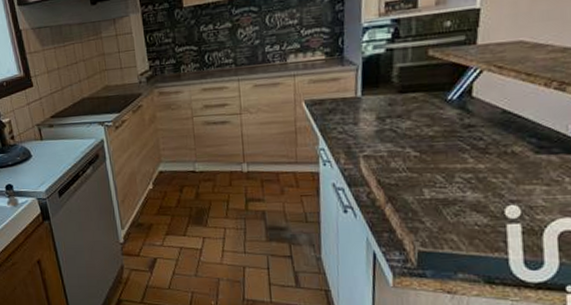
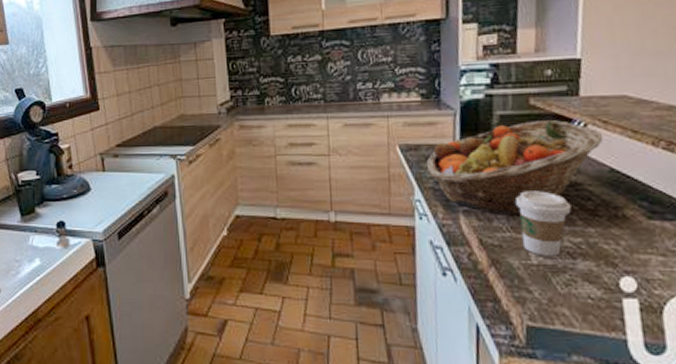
fruit basket: none [330,68,498,159] -> present [426,120,604,217]
coffee cup: none [411,134,464,191] -> present [514,191,572,256]

